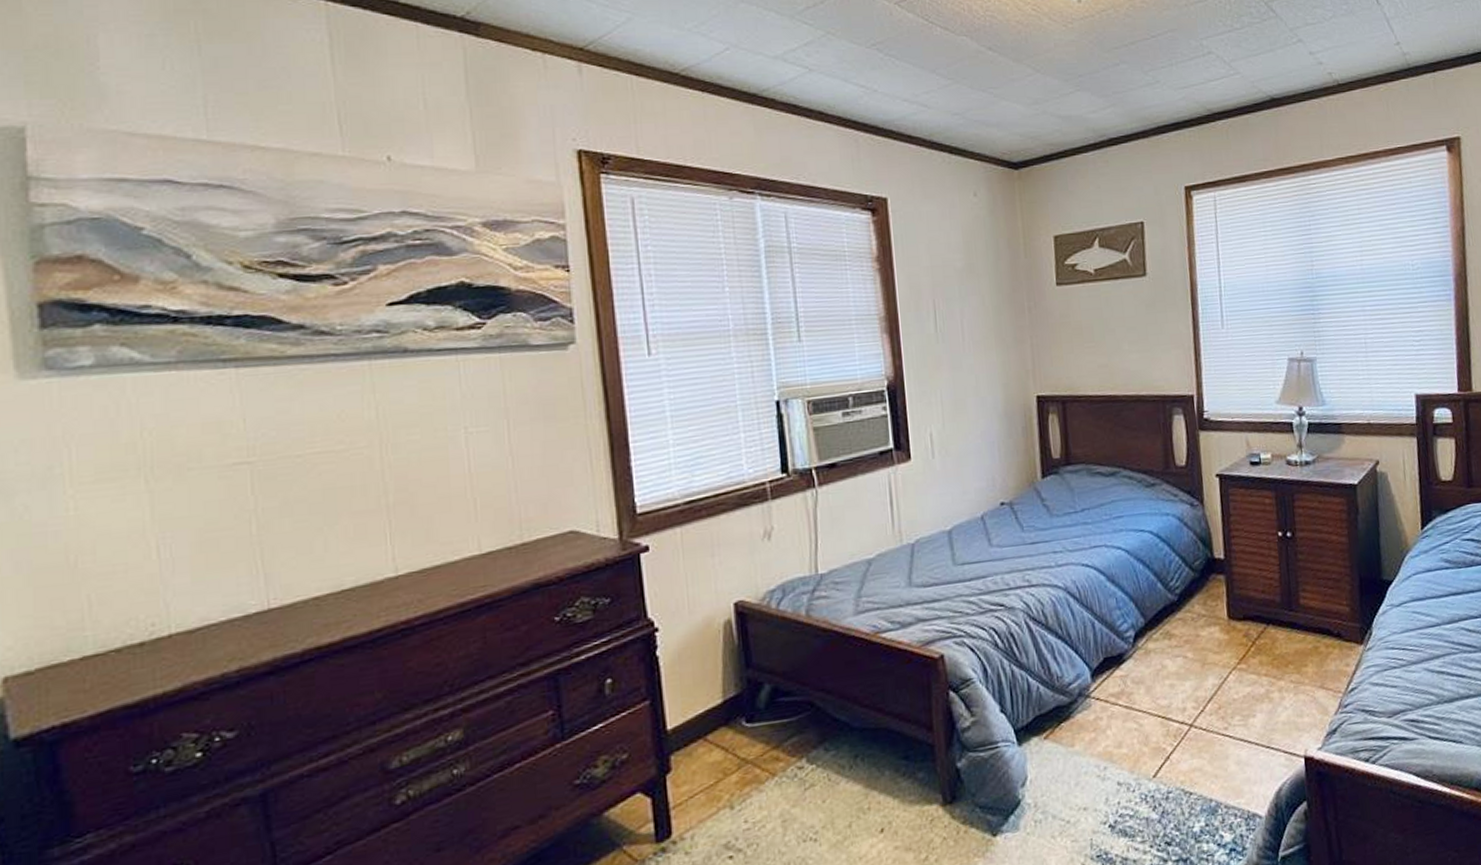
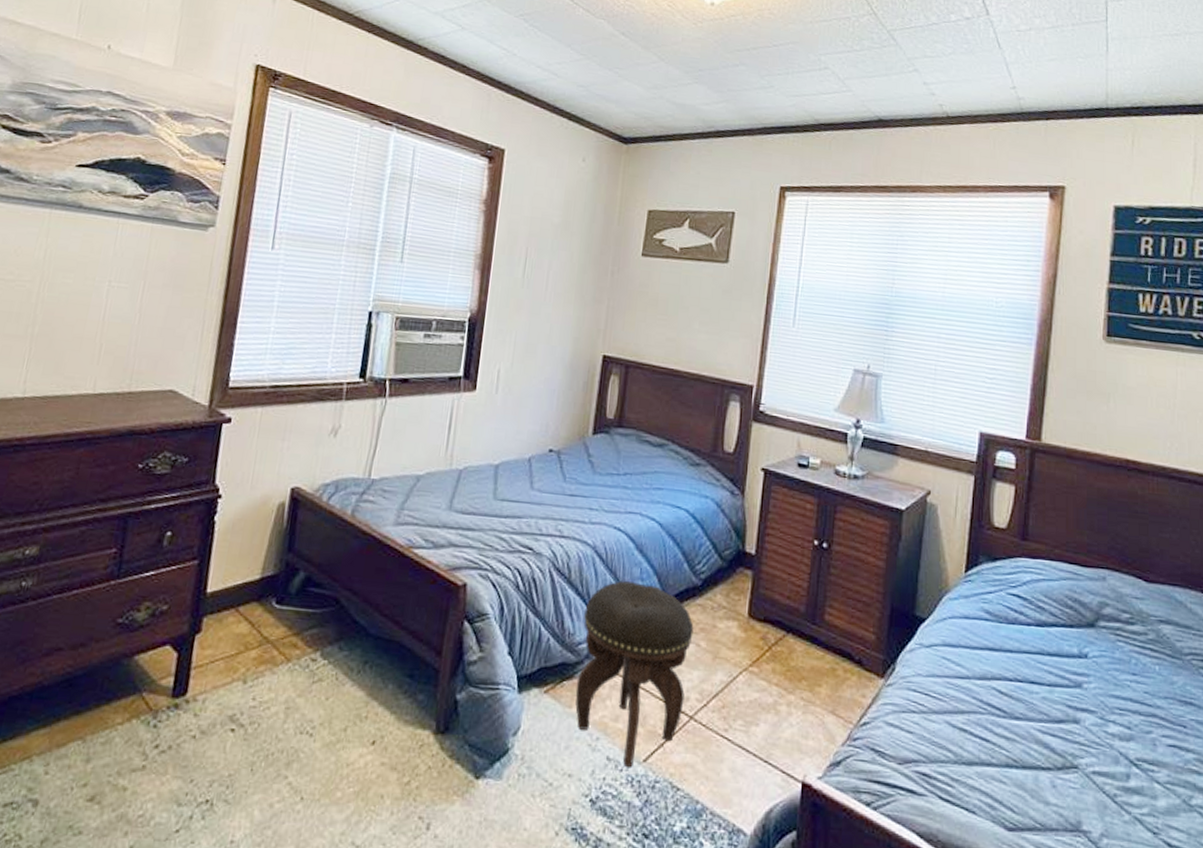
footstool: none [1068,611,1182,787] -> present [575,581,694,767]

